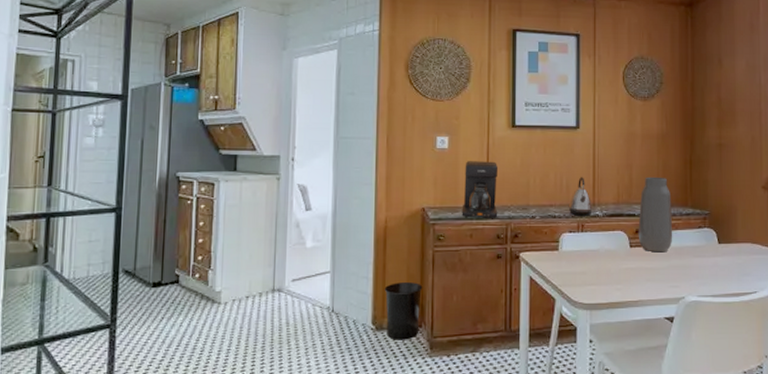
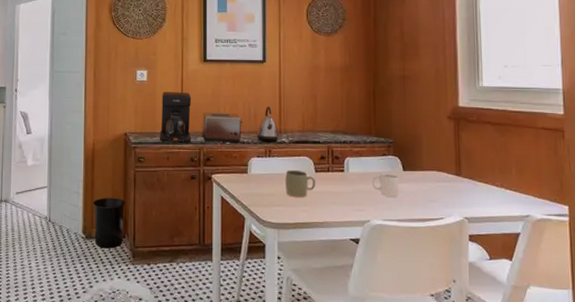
toaster: none [509,183,553,217] -> present [202,111,242,143]
mug: none [599,245,631,275] -> present [285,169,316,198]
vase: present [638,176,673,253] -> none [323,106,358,178]
cup: none [688,248,714,273] -> present [372,174,399,198]

